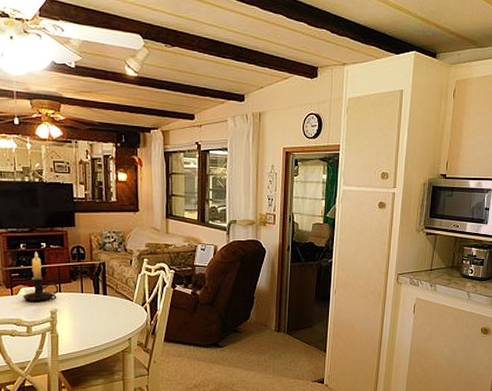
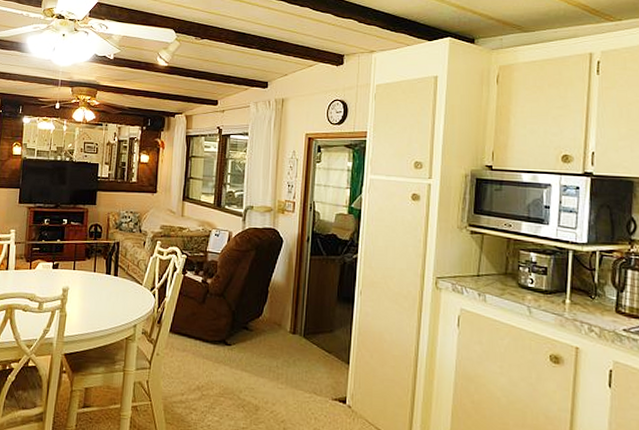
candle holder: present [23,252,59,303] -> none [39,227,74,279]

